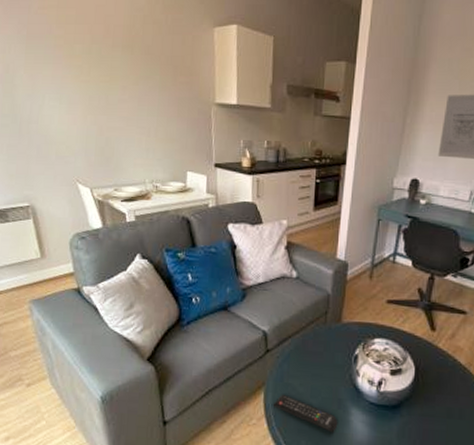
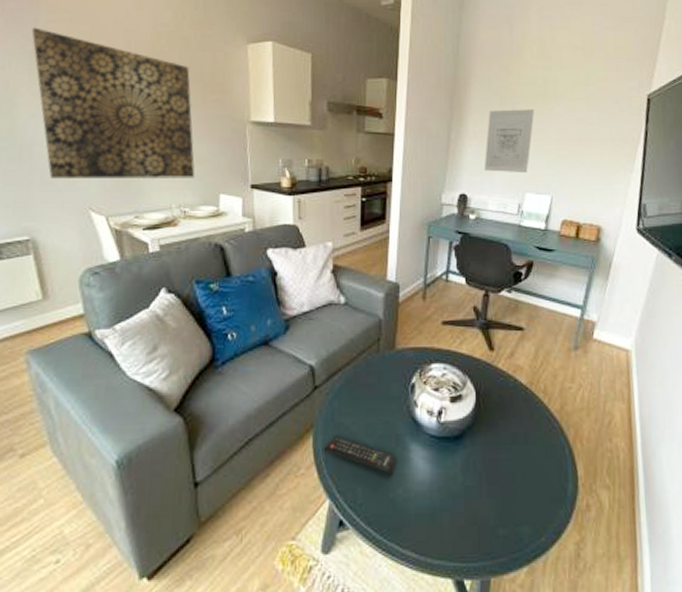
wall art: none [26,13,166,157] -> present [32,27,195,180]

